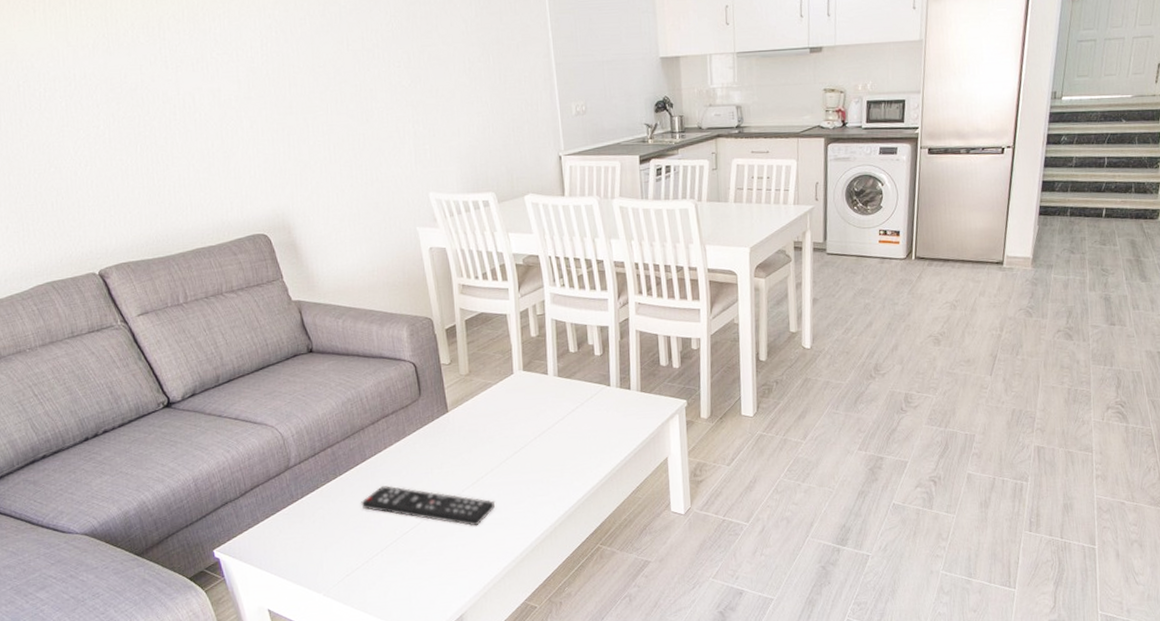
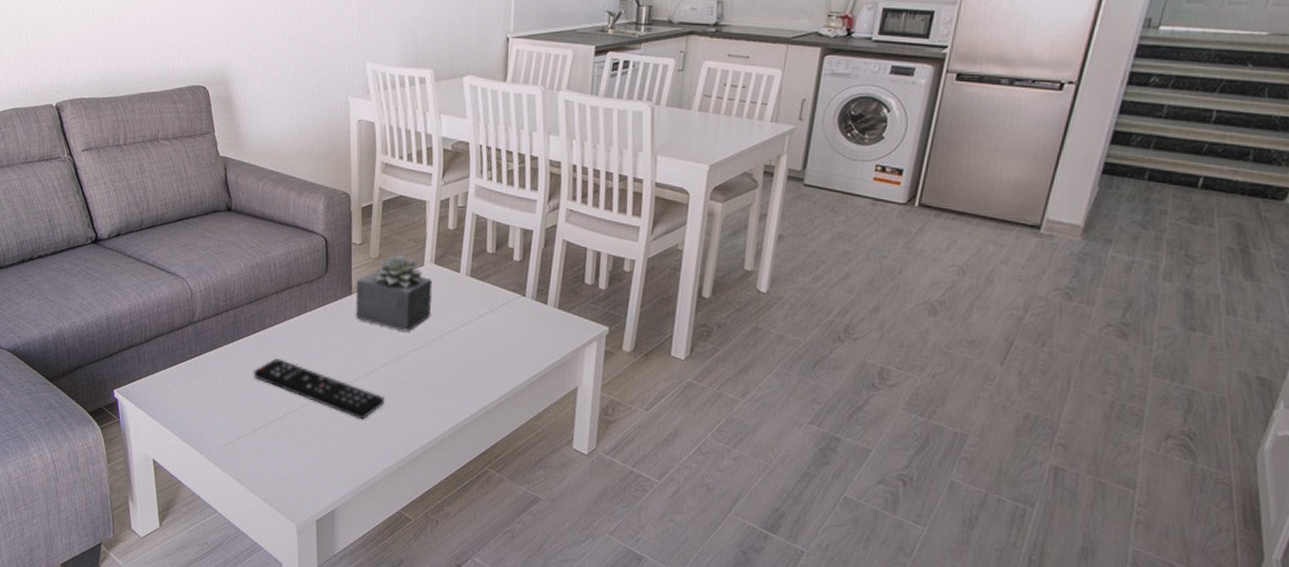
succulent plant: none [451,366,527,437] -> present [355,254,433,332]

